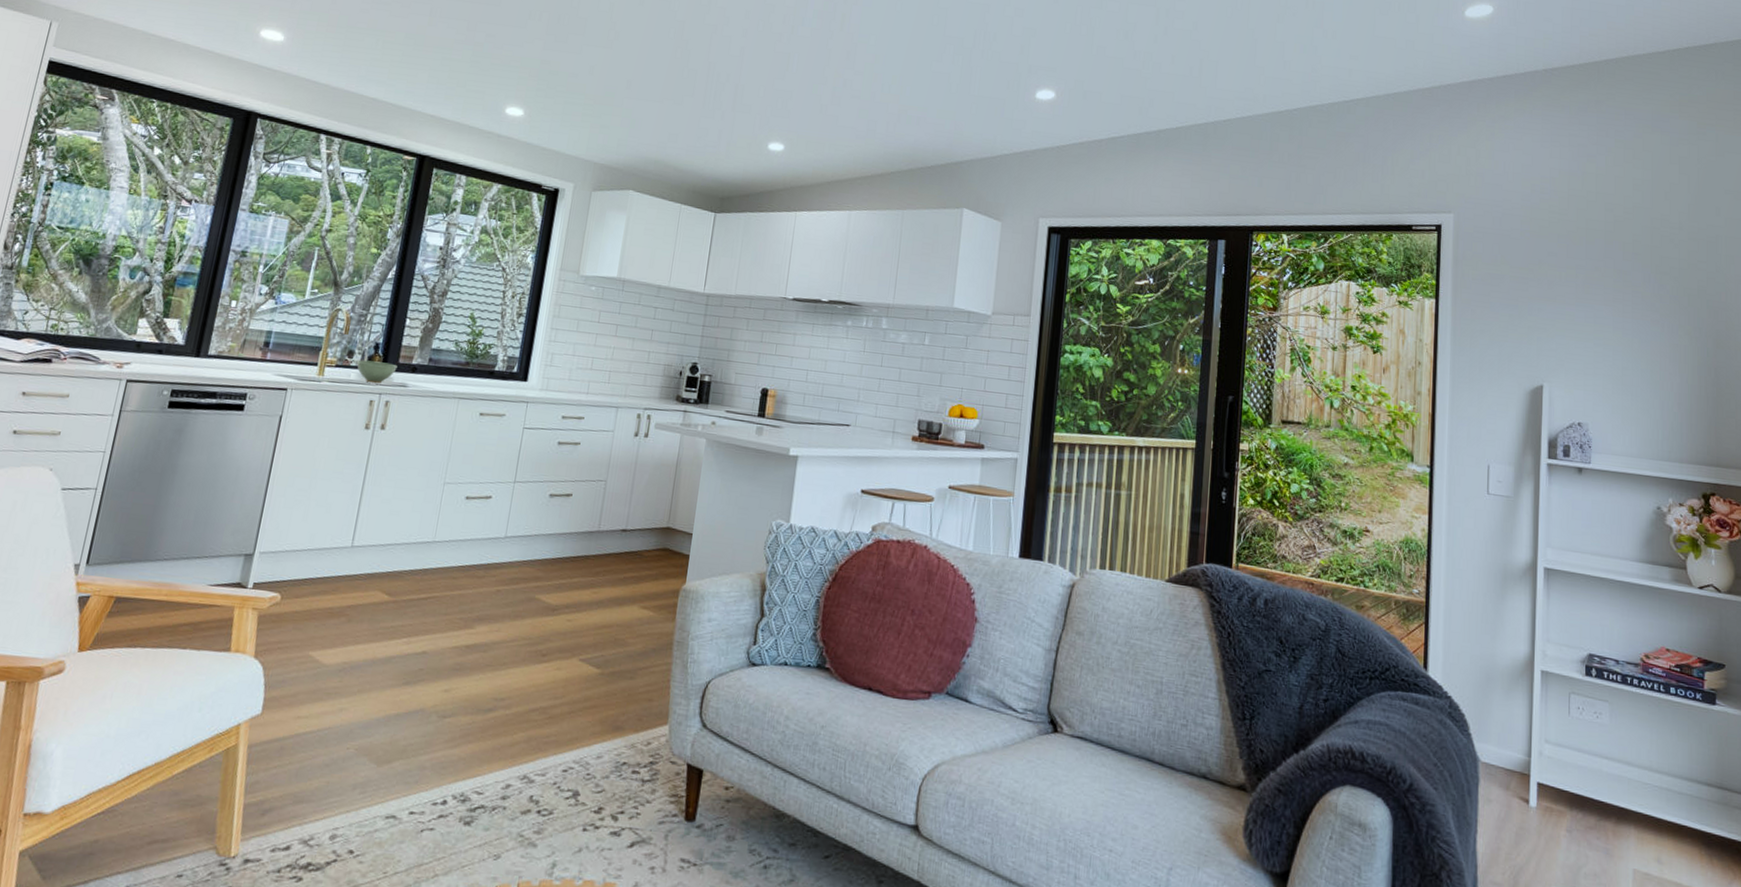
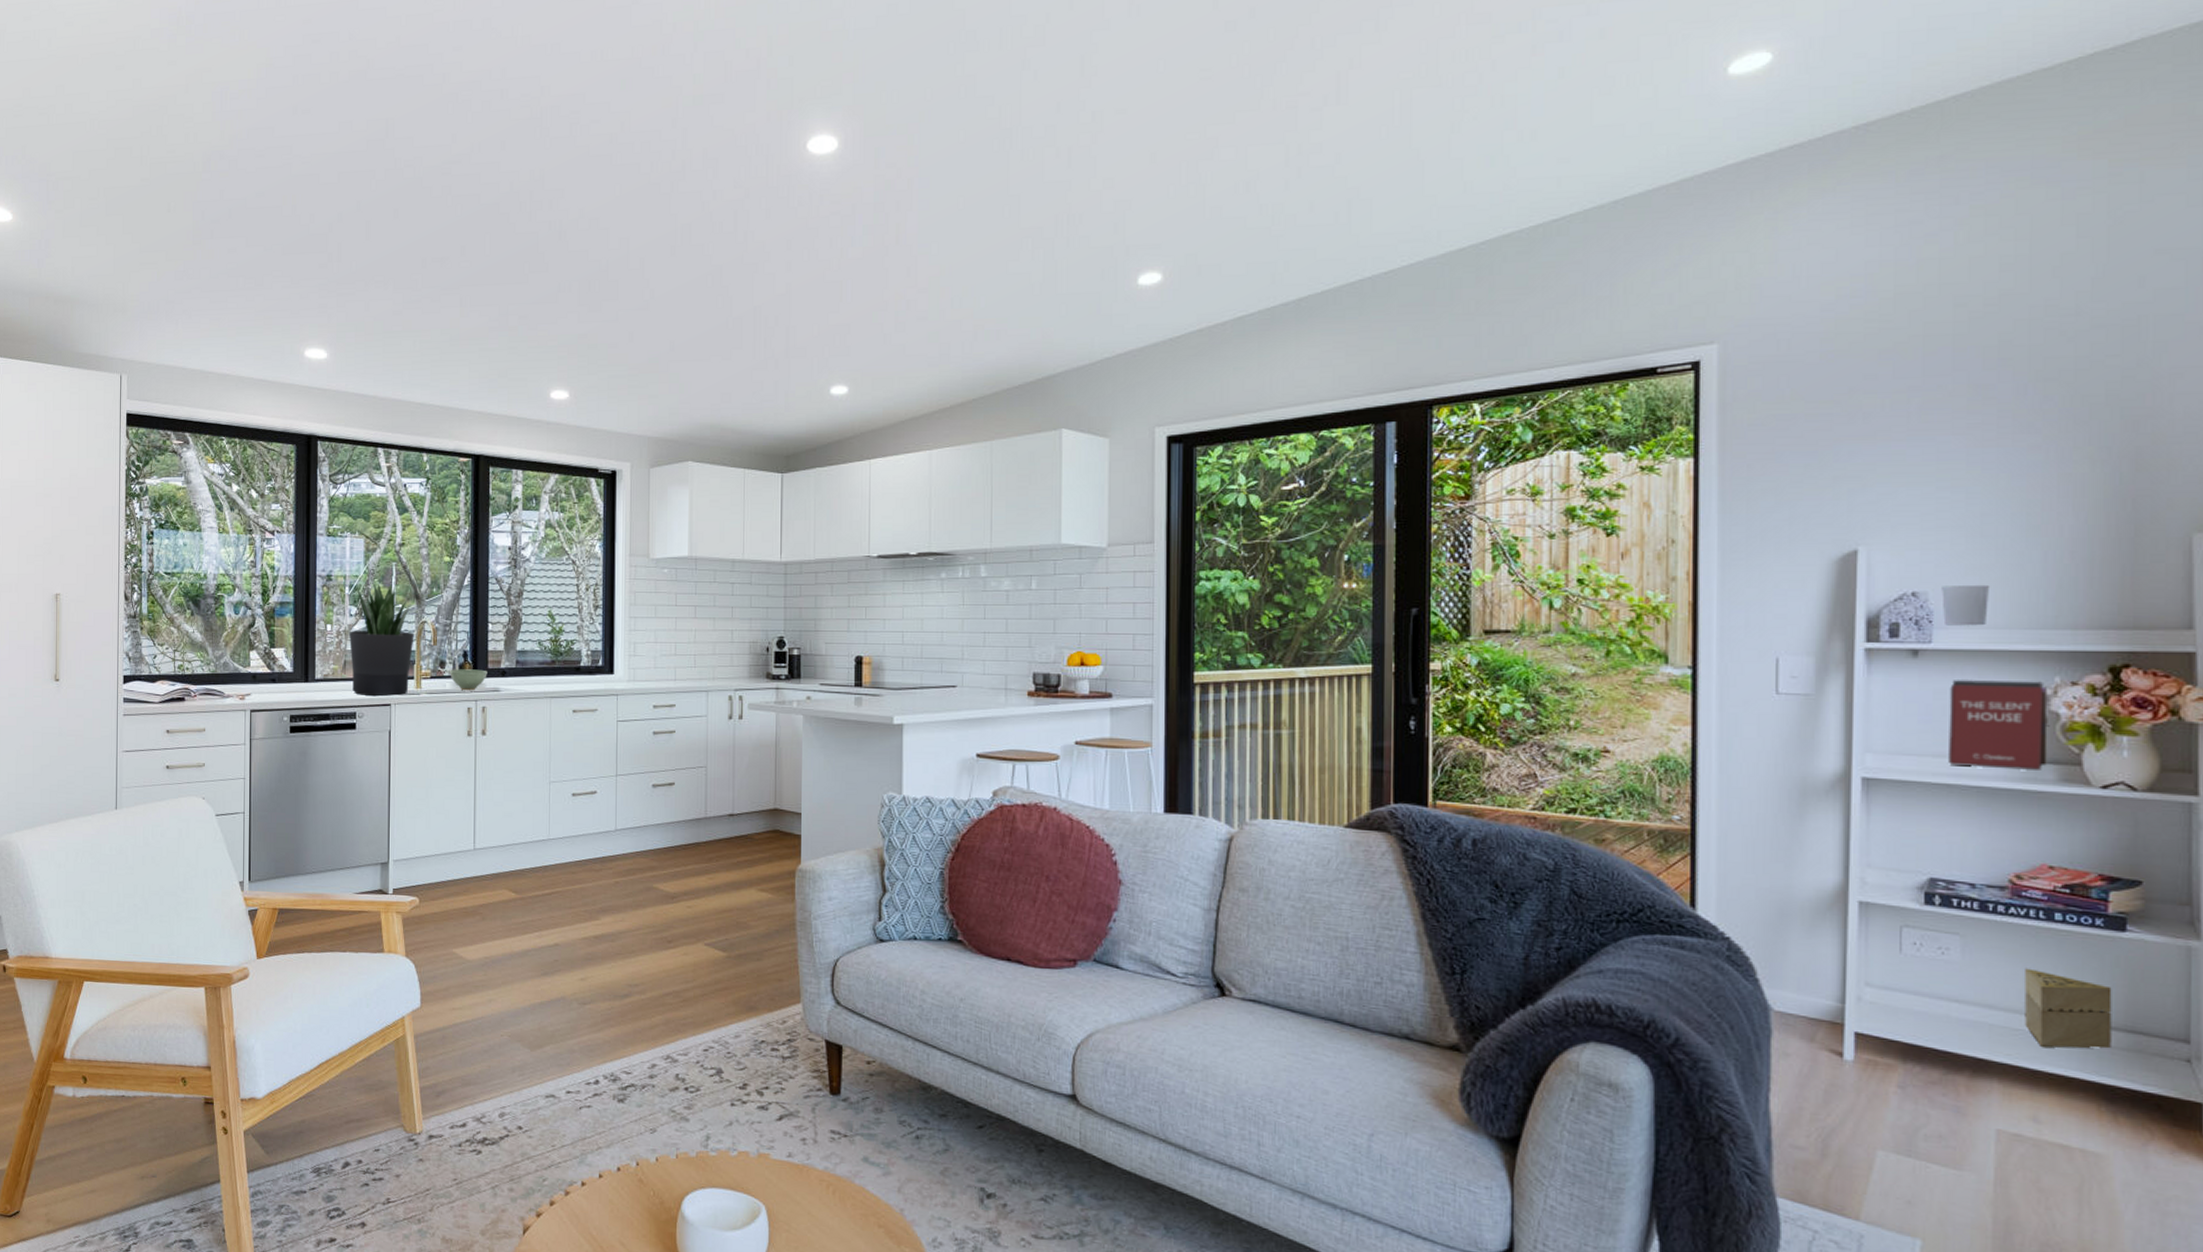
planter: none [247,258,330,381] -> present [348,578,414,696]
candle holder: none [1597,420,1628,454] -> present [1941,584,1991,626]
books: none [1601,494,1665,571] -> present [1949,680,2048,770]
decorative box: none [1651,732,1708,802] -> present [2025,968,2112,1049]

